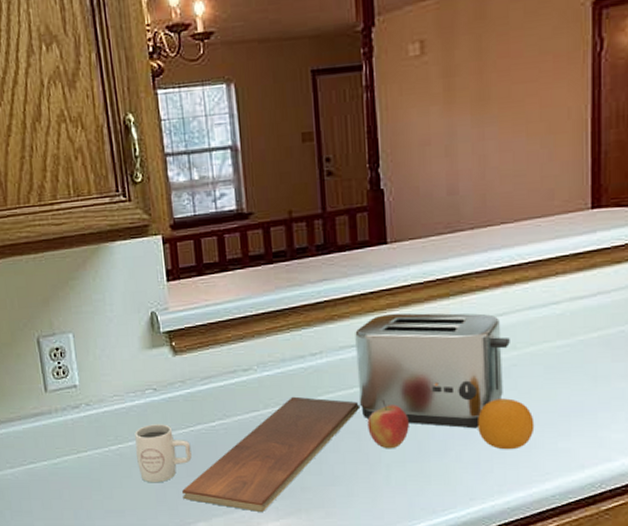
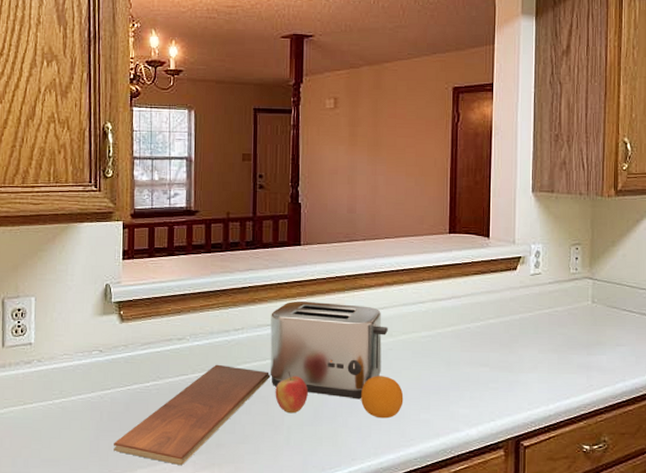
mug: present [134,424,192,483] -> none [76,382,126,435]

